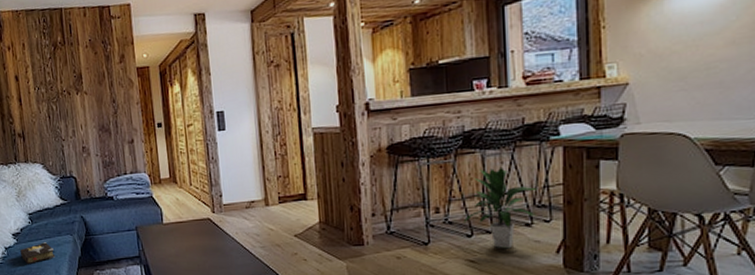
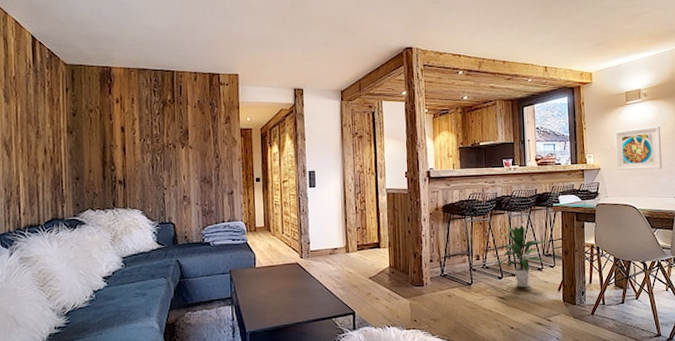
hardback book: present [20,242,56,265] -> none [110,285,147,308]
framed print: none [654,11,740,84] -> present [614,125,662,171]

